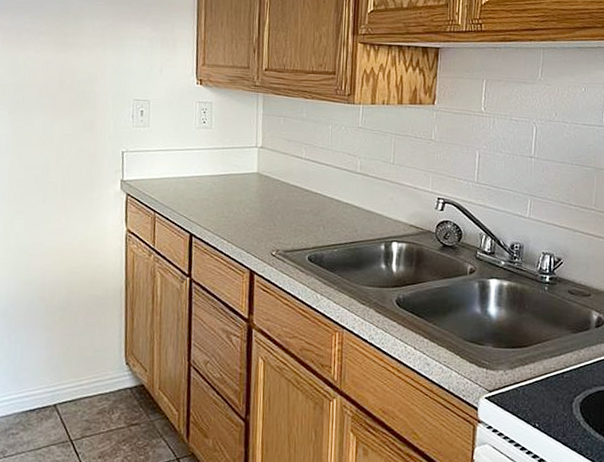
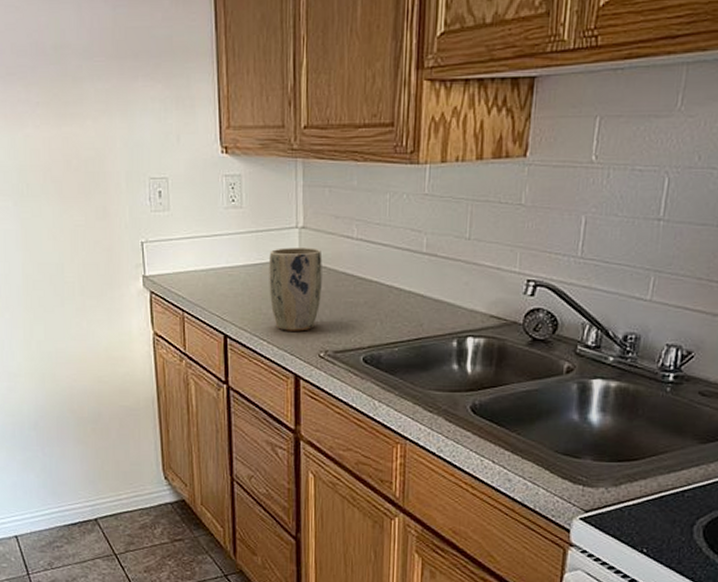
plant pot: none [231,163,277,233] -> present [269,248,322,331]

